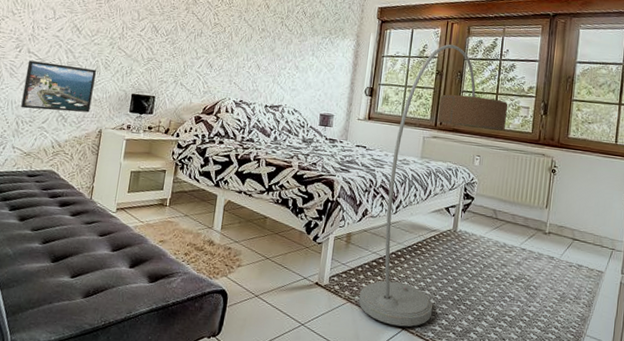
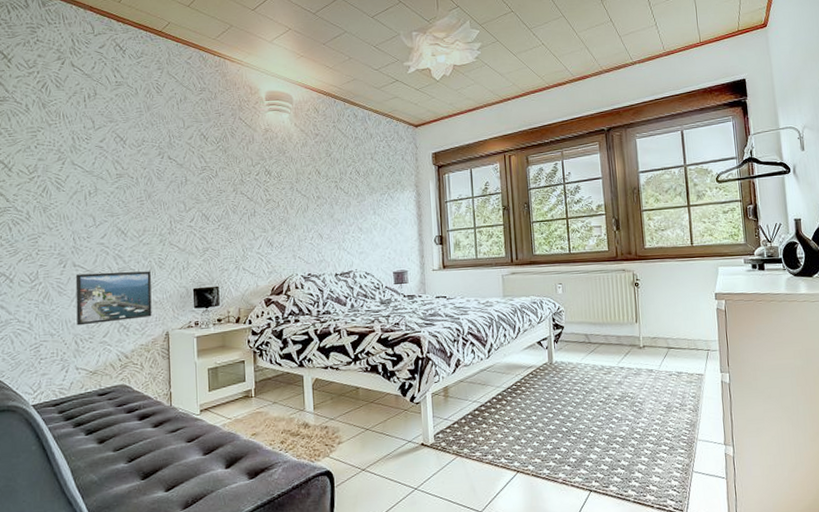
floor lamp: present [359,44,508,327] -> none [468,176,581,471]

